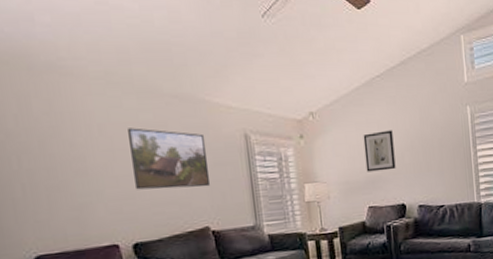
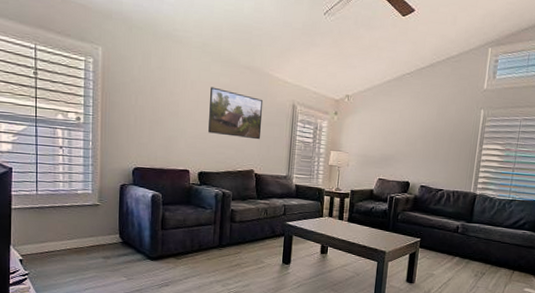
wall art: present [363,130,396,172] -> none [382,119,411,153]

